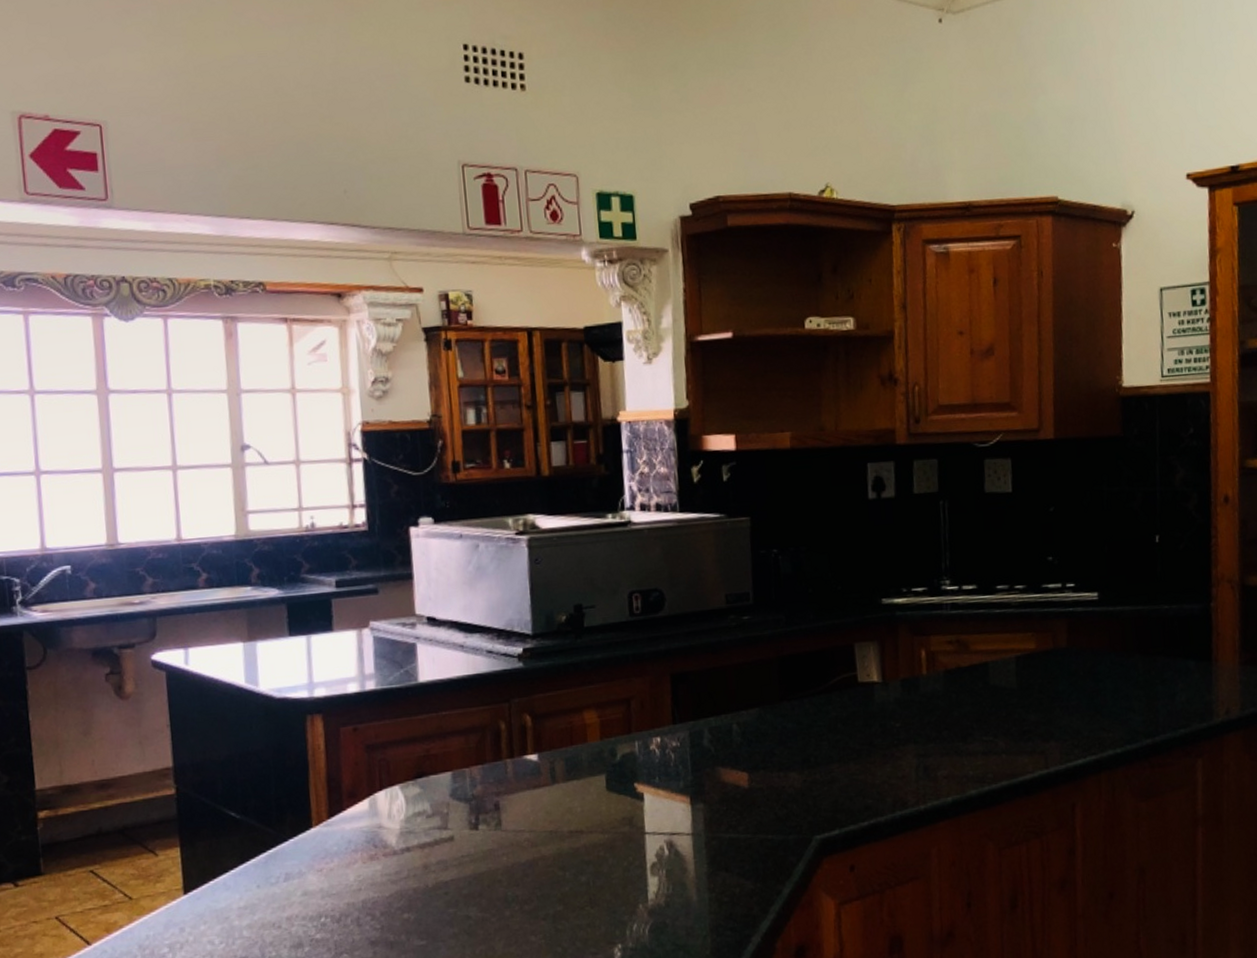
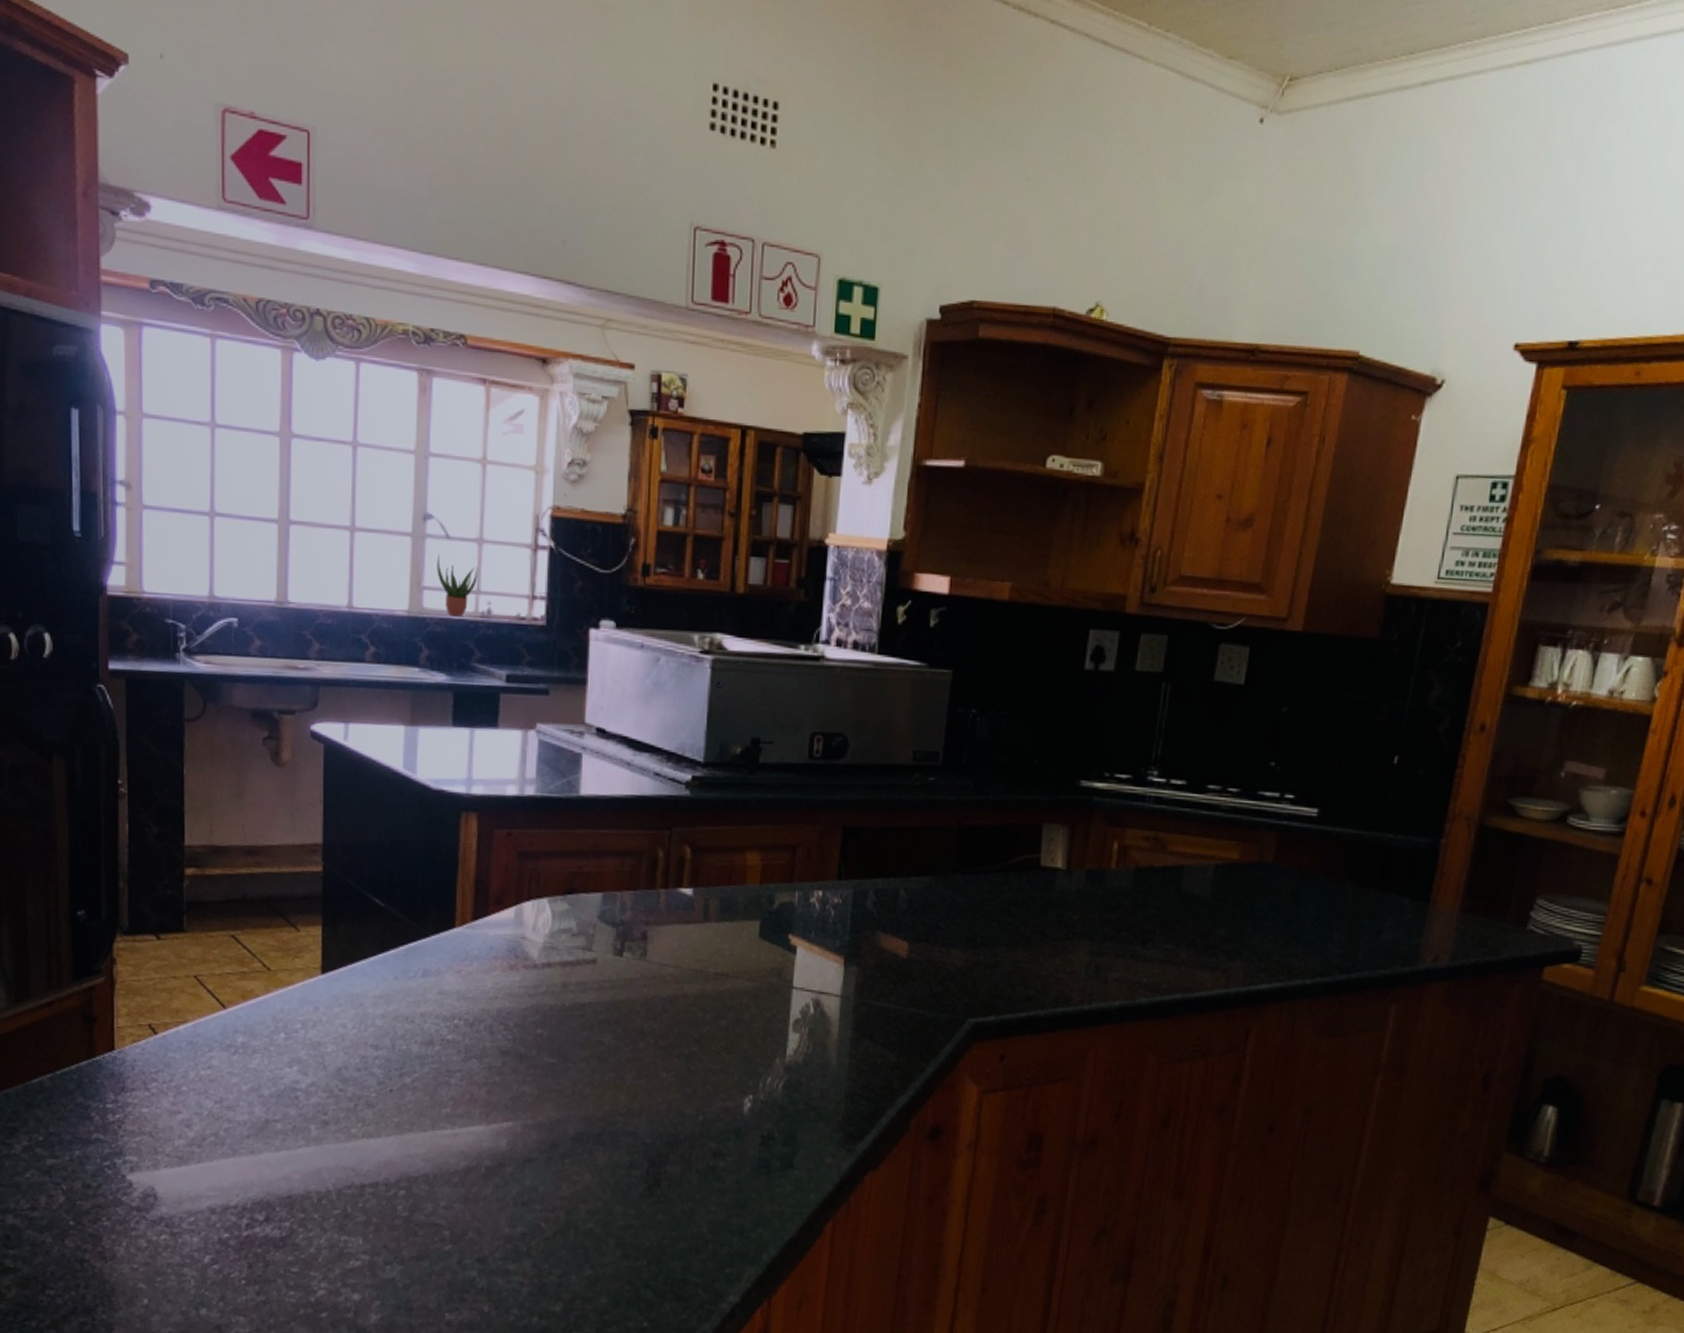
potted plant: none [258,479,299,534] -> present [437,553,478,617]

